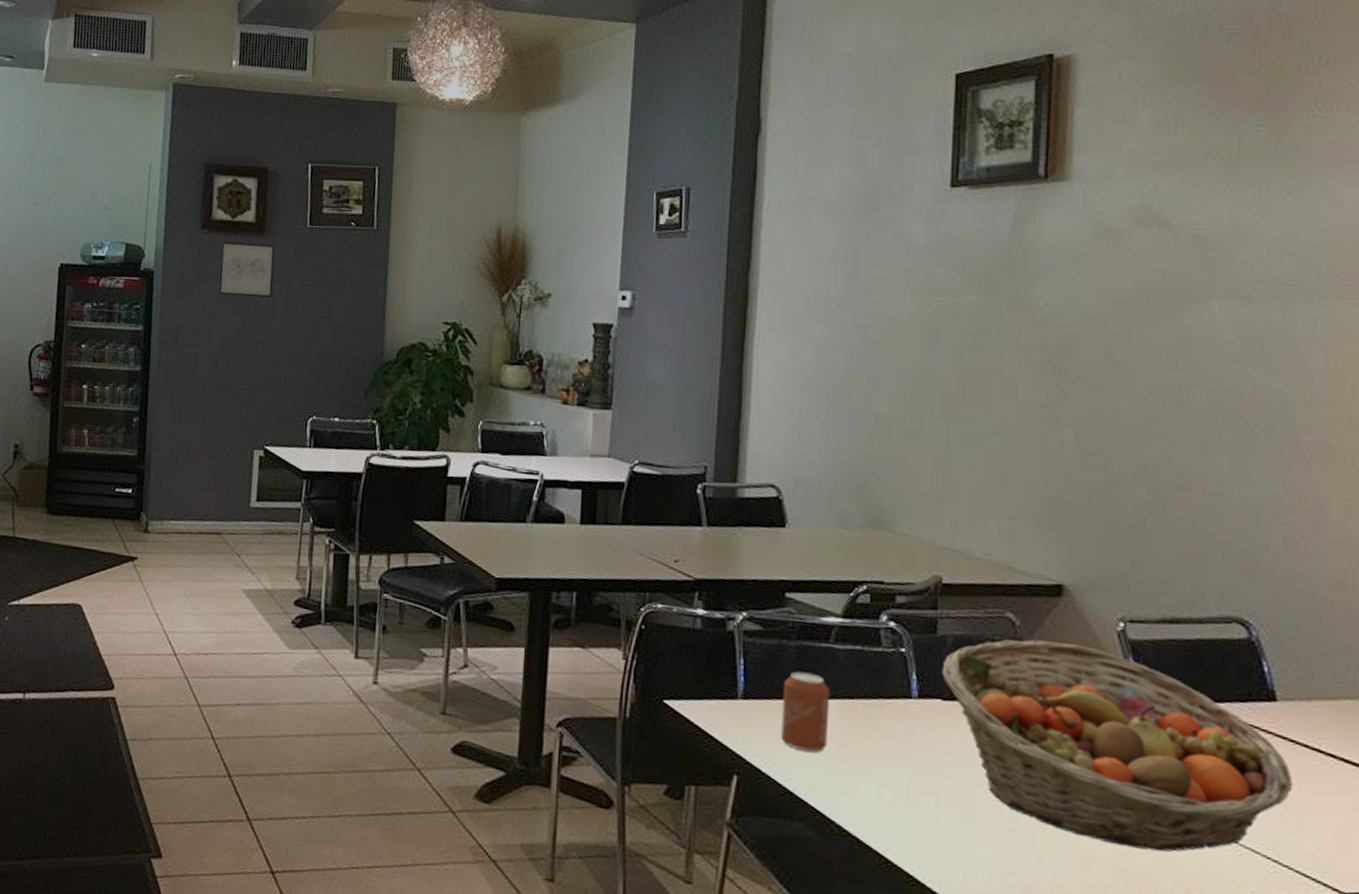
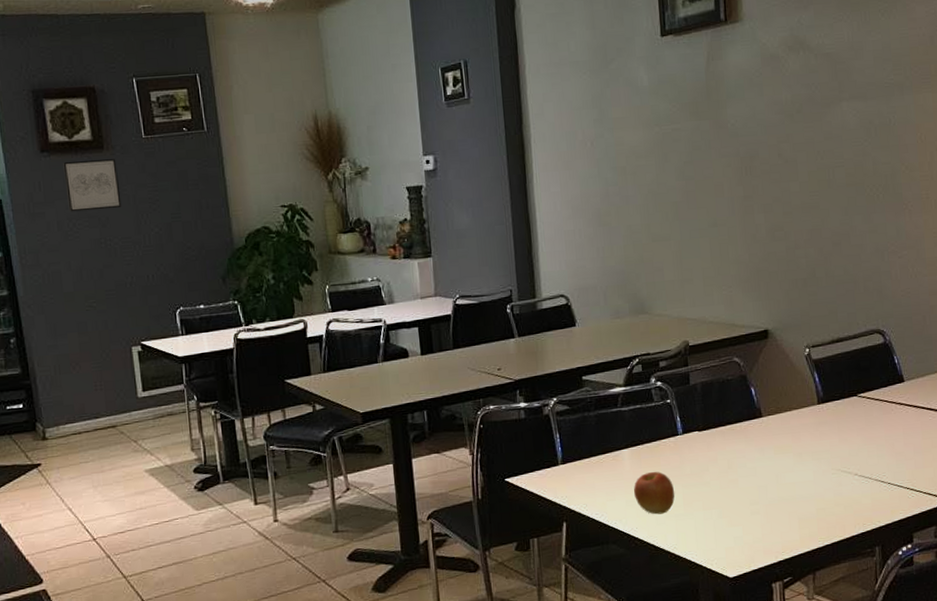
can: present [781,671,831,753] -> none [589,433,625,493]
apple: none [838,738,897,799] -> present [634,471,675,515]
fruit basket: present [941,639,1293,852] -> none [696,370,918,505]

